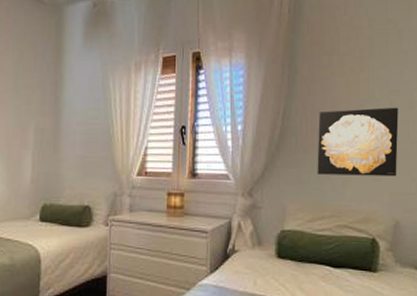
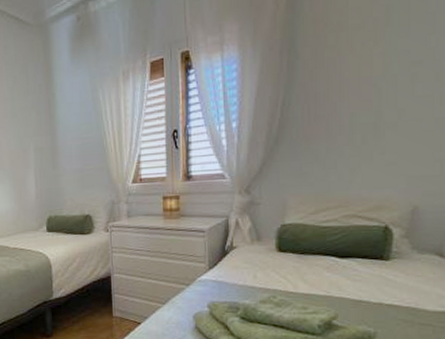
wall art: present [317,107,399,177] -> none [321,81,421,165]

